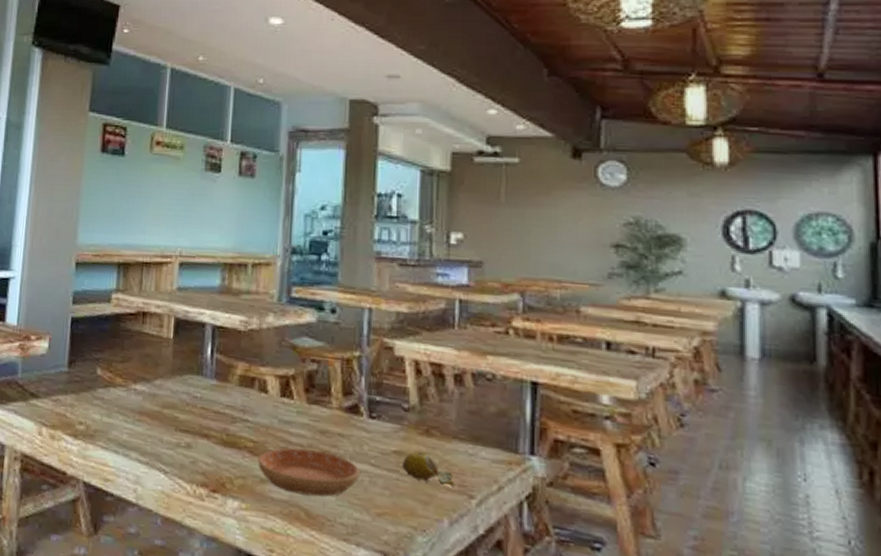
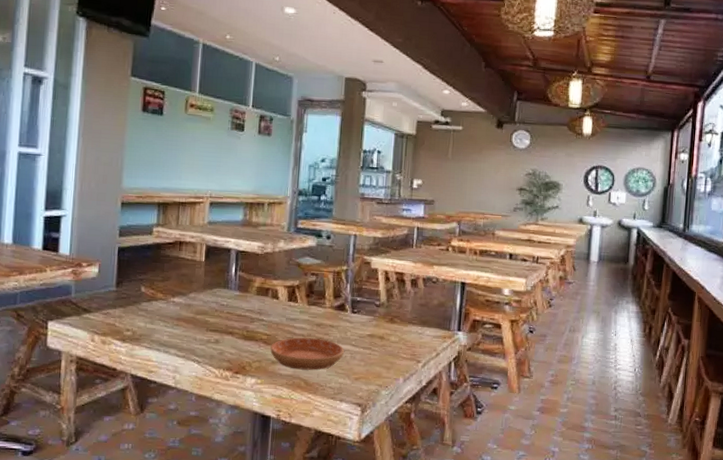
fruit: present [401,451,456,487] -> none [373,334,409,356]

